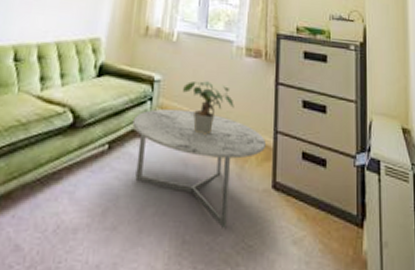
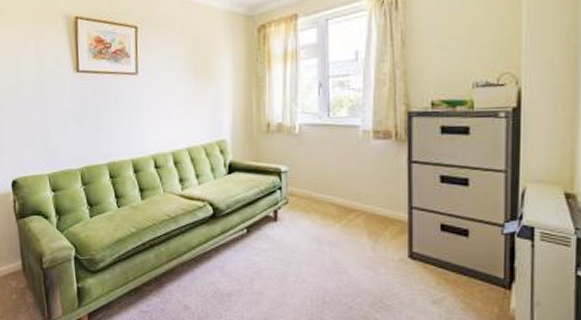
coffee table: present [132,108,266,230] -> none [265,194,400,293]
potted plant: present [183,81,234,135] -> none [310,167,364,215]

